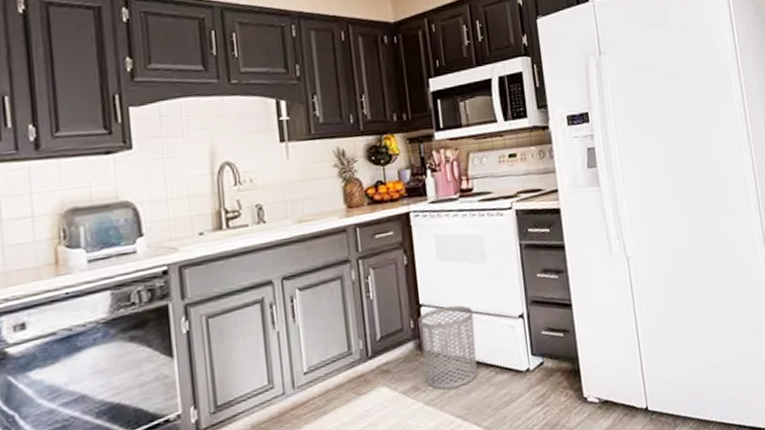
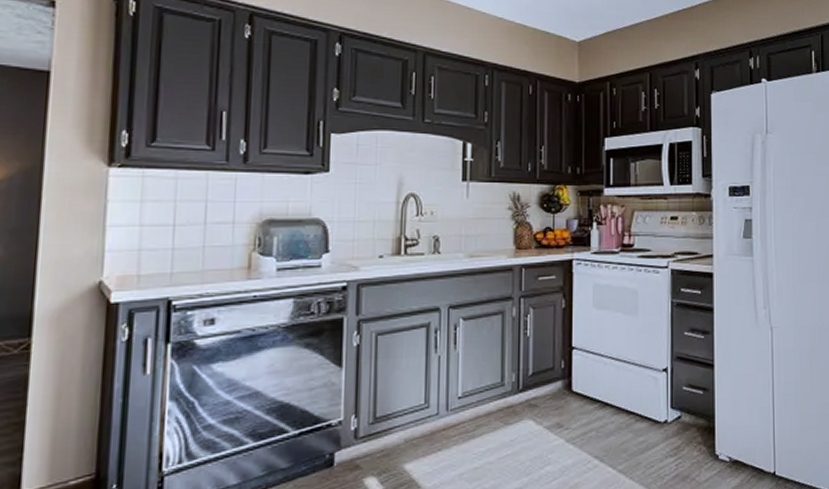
waste bin: present [418,305,478,390] -> none [569,351,620,430]

